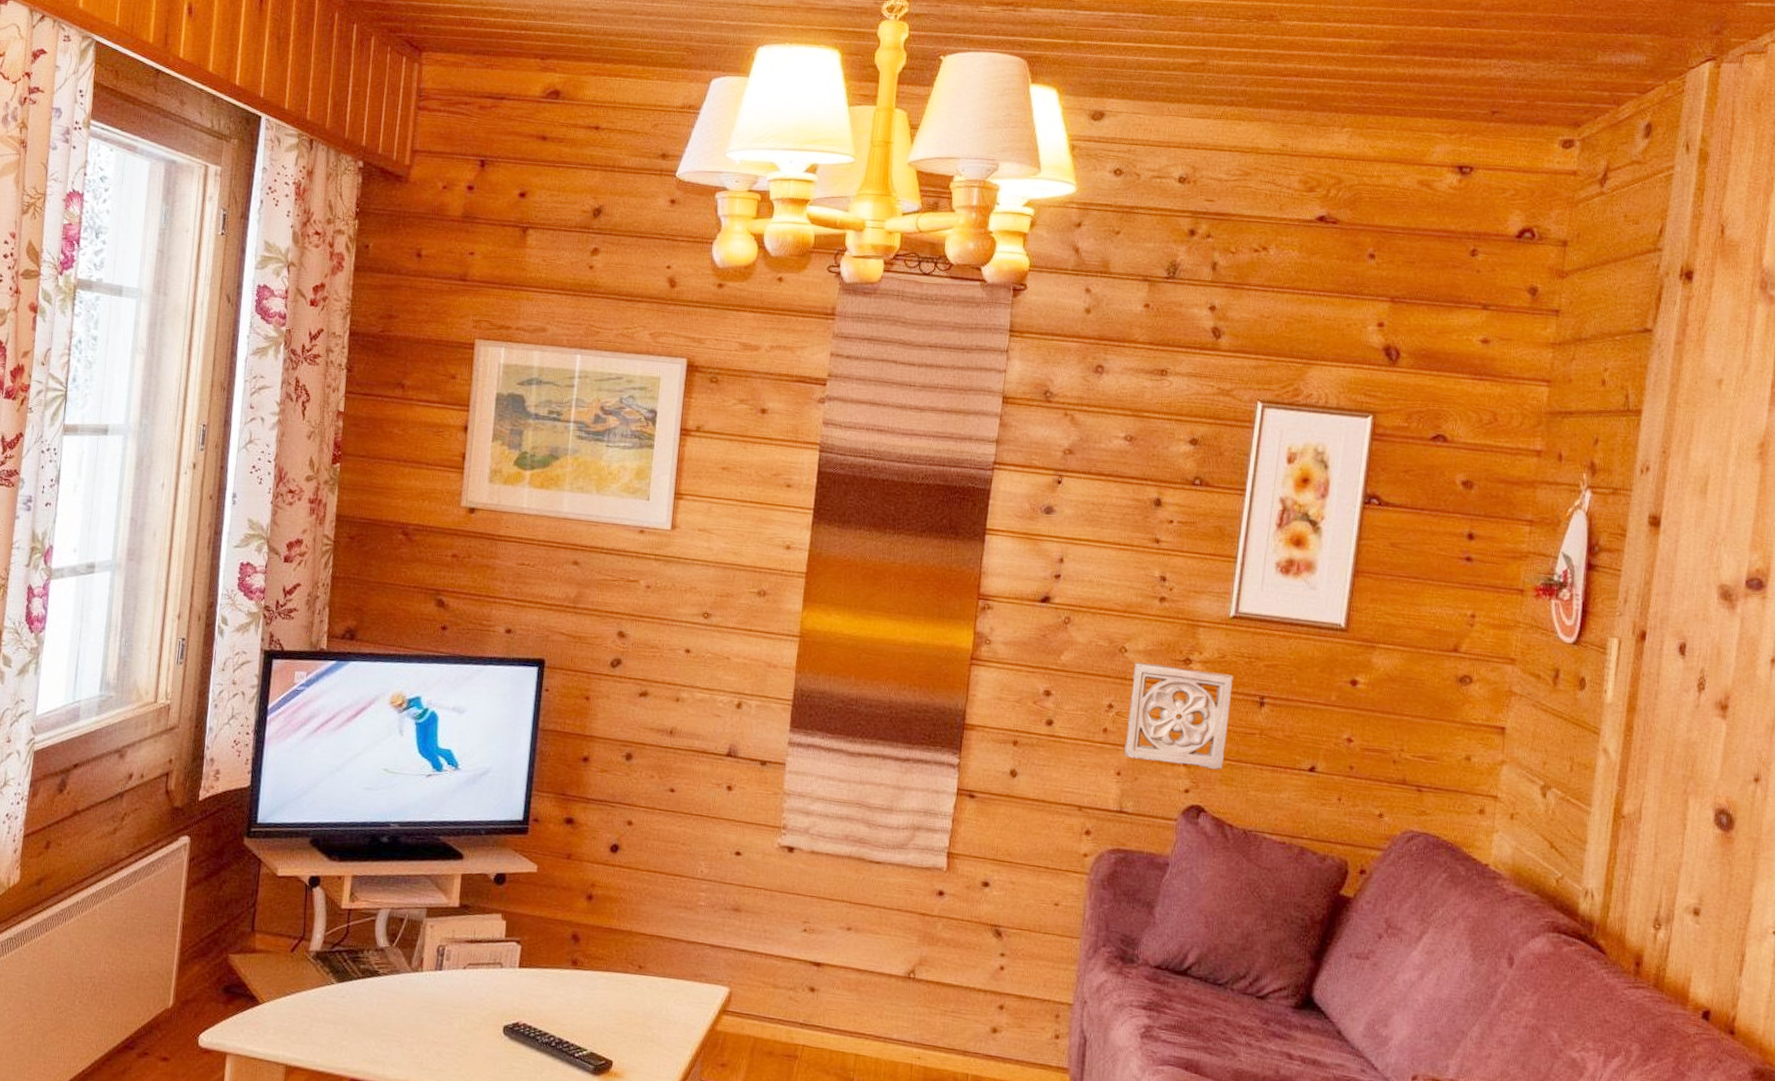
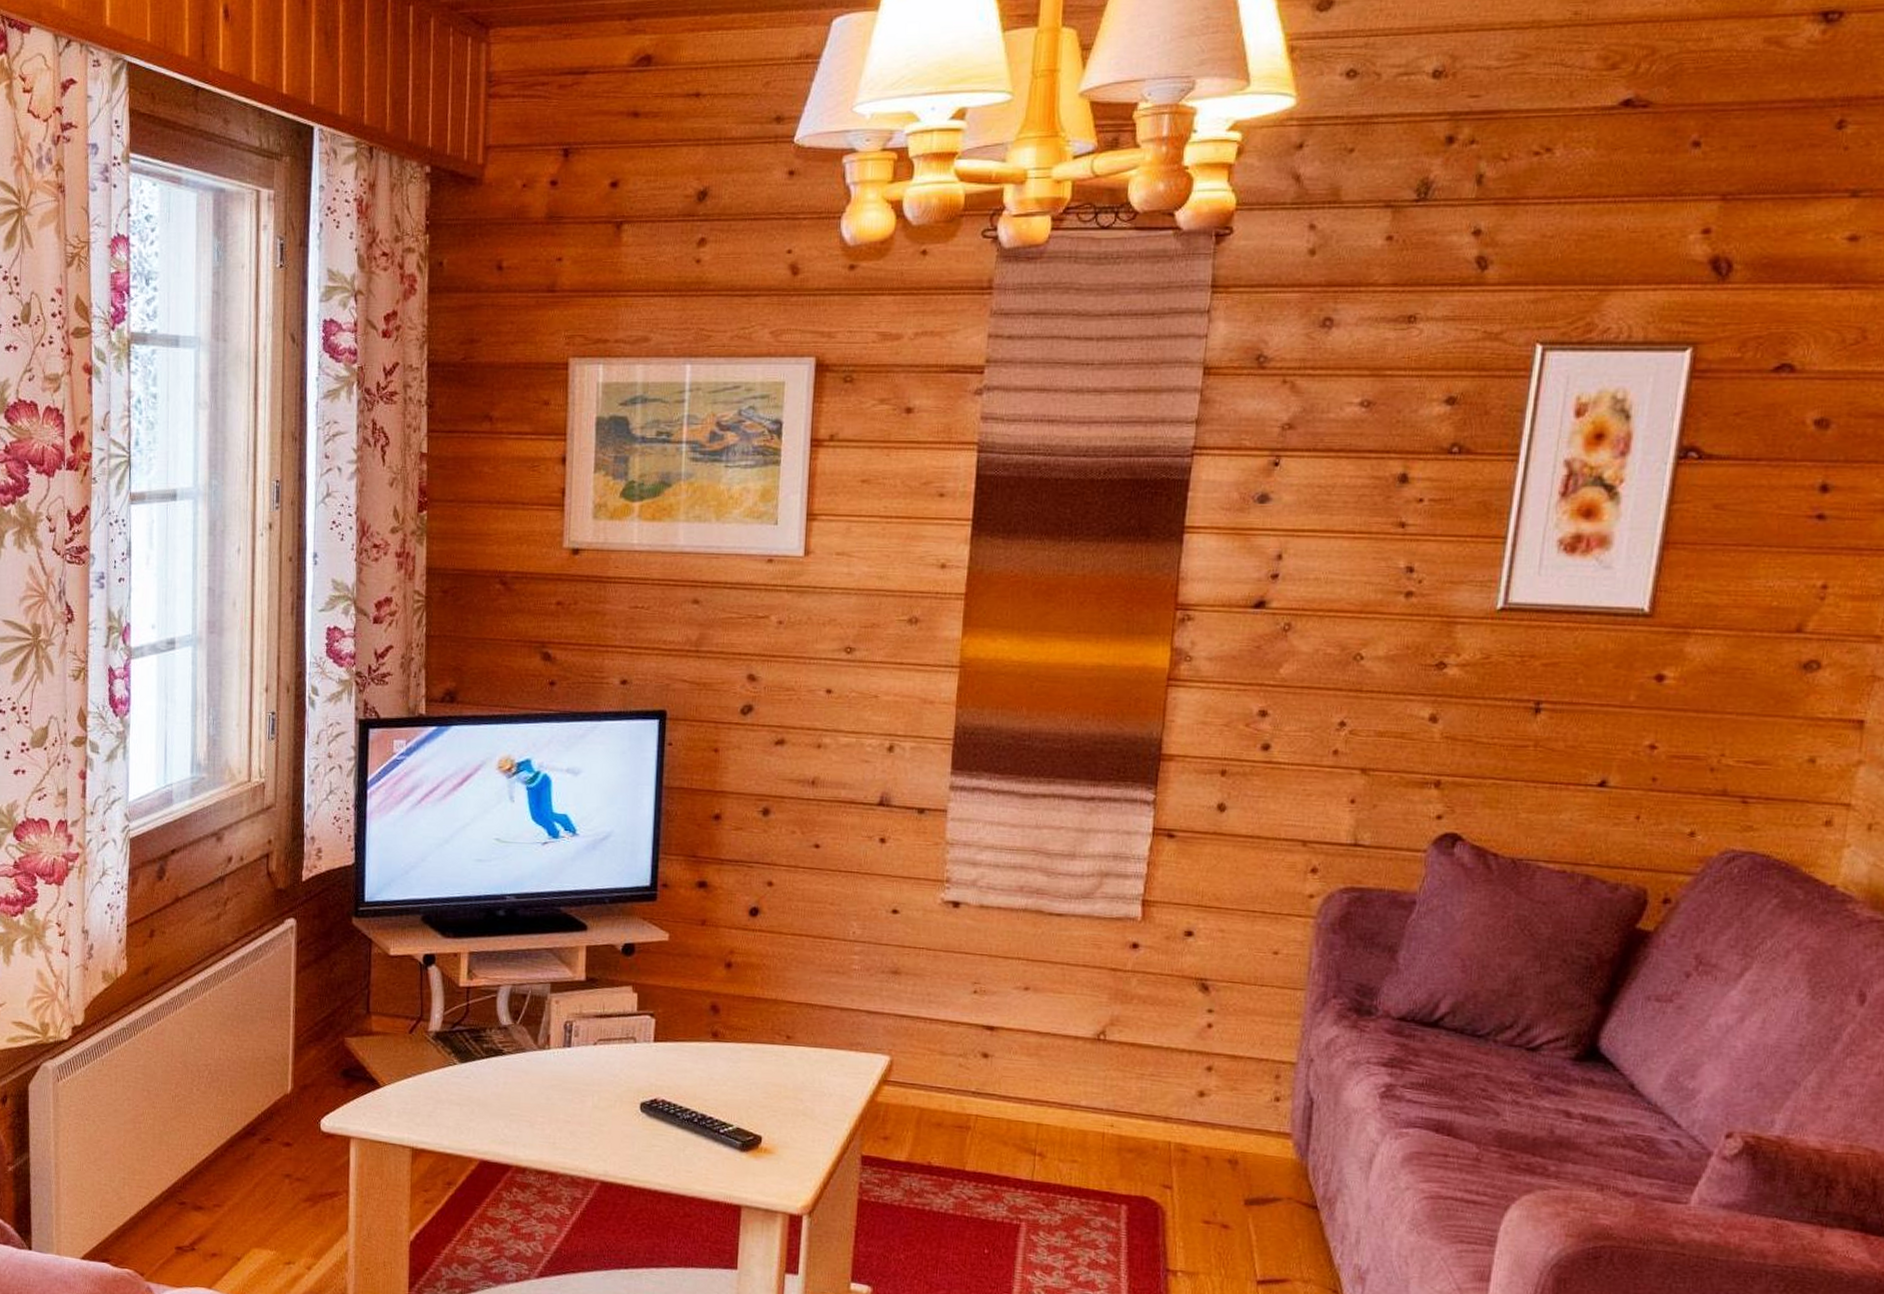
wall ornament: present [1124,662,1234,770] -> none [1360,671,1502,791]

